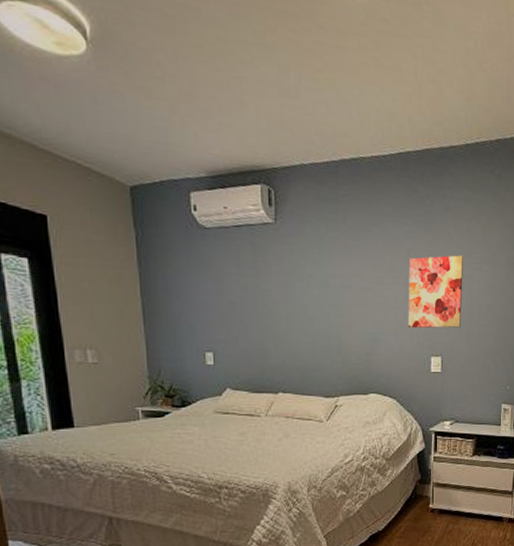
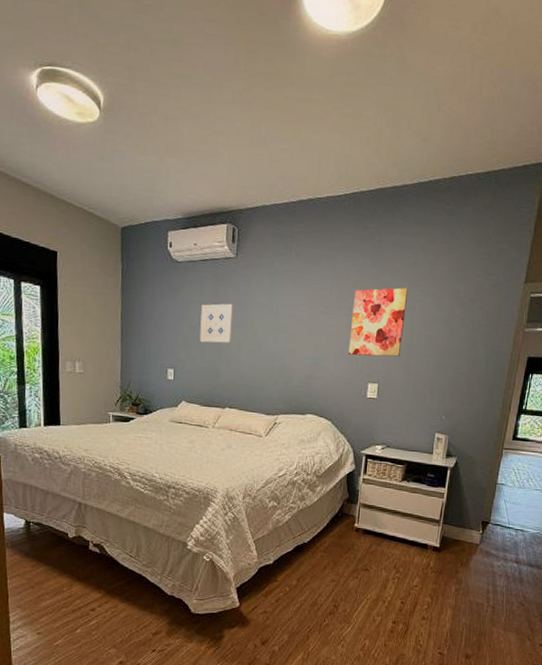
wall art: none [239,275,279,321] -> present [199,303,233,344]

